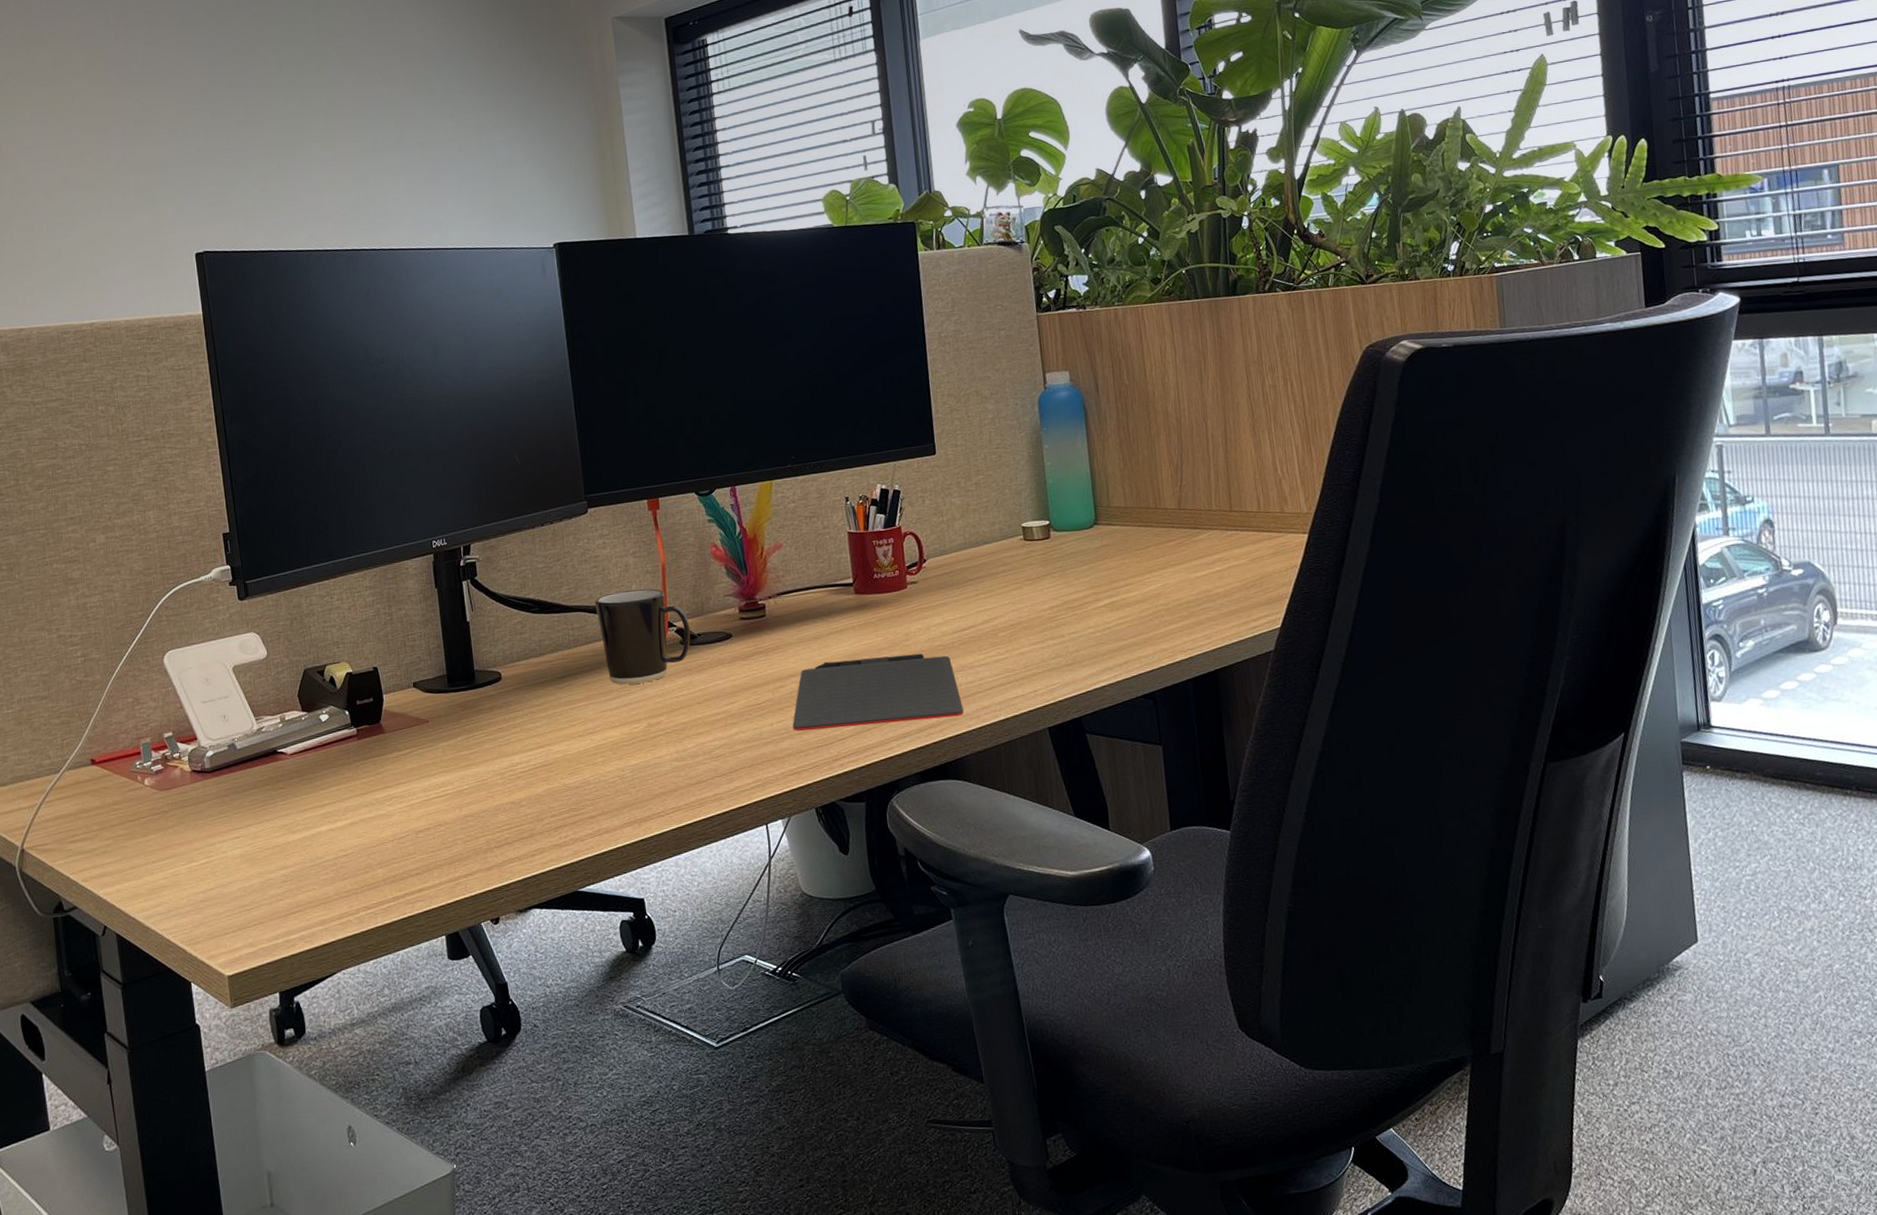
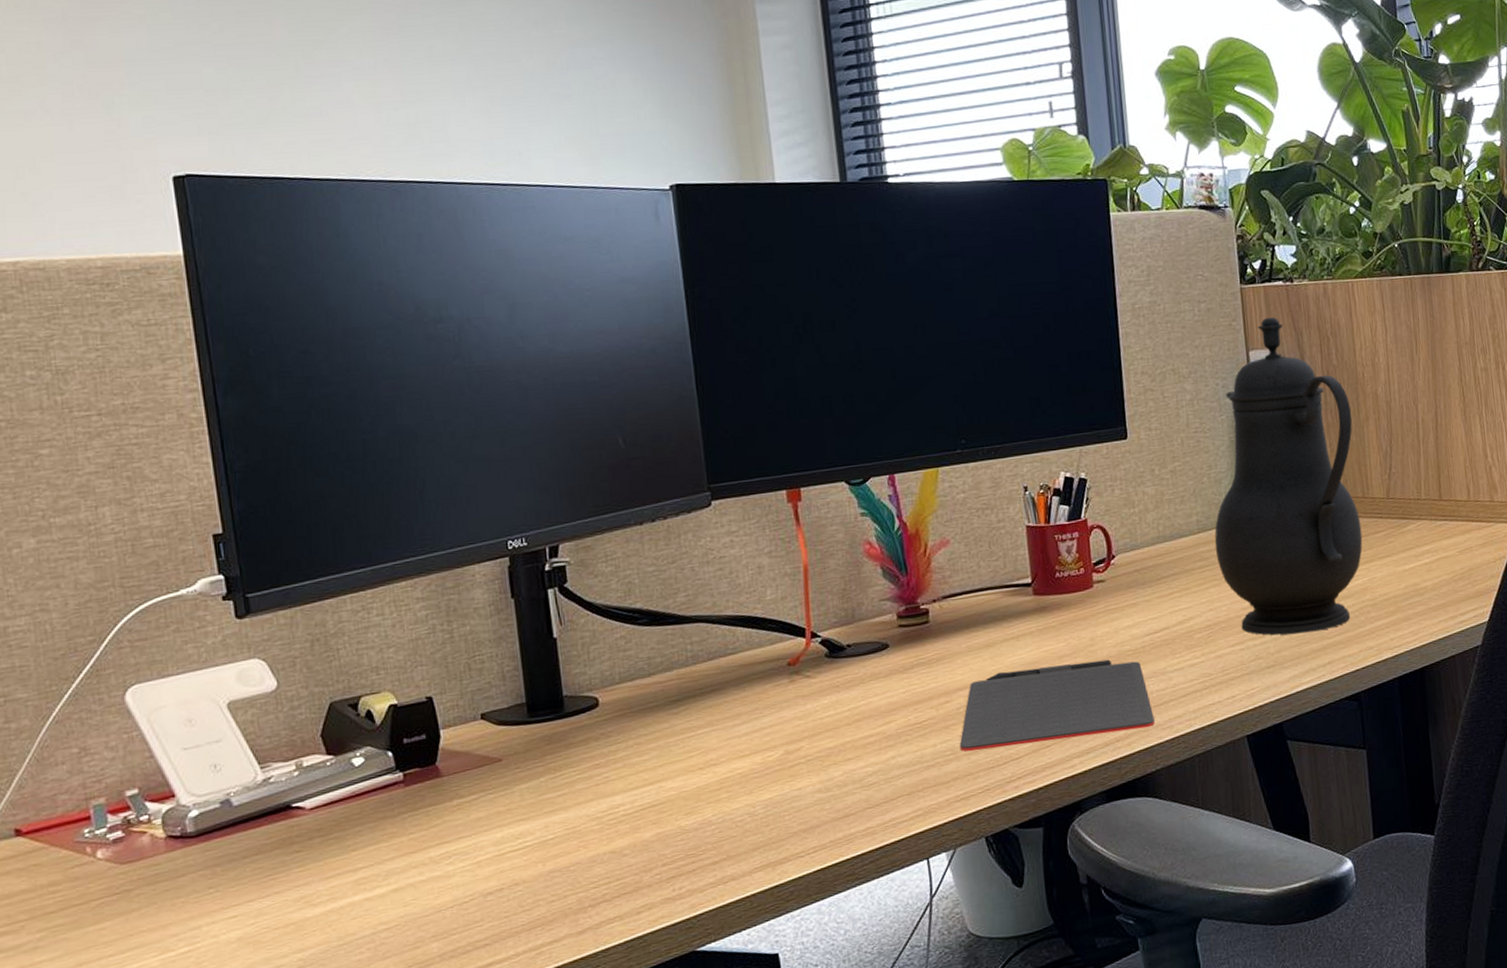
mug: present [594,589,691,685] -> none [719,594,839,707]
coffeepot: none [1016,341,1156,636] -> present [1214,316,1363,635]

